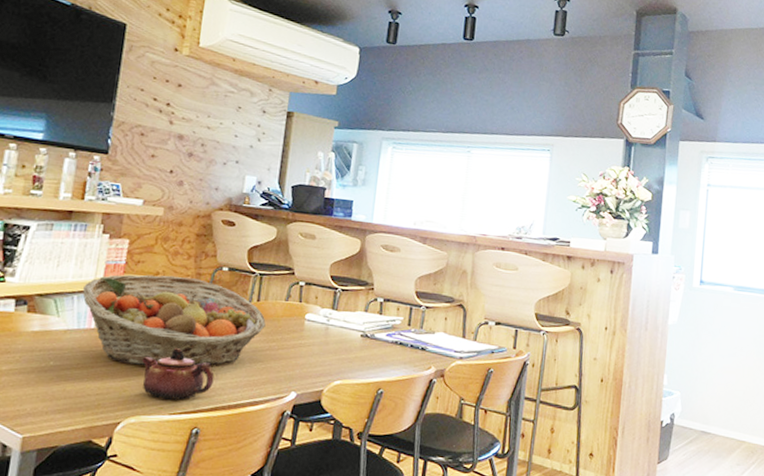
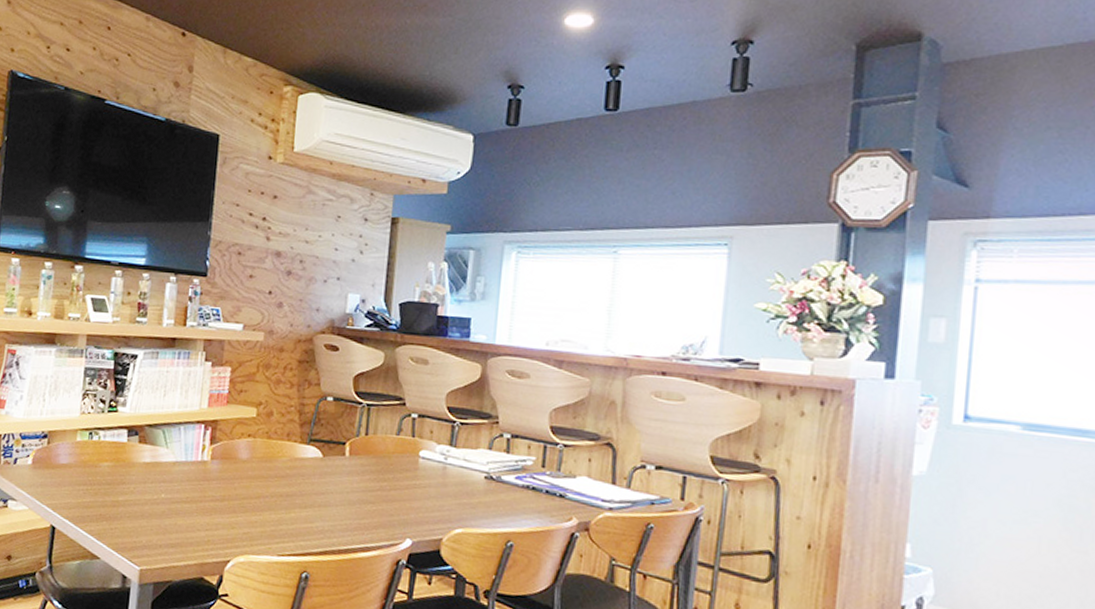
fruit basket: present [82,274,266,366] -> none [189,404,376,505]
teapot: present [142,347,215,400] -> none [249,483,323,541]

